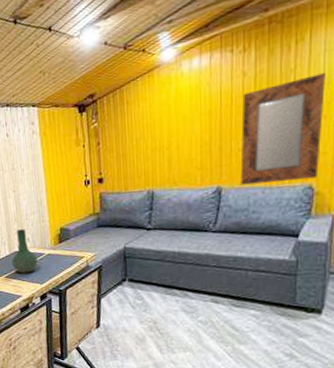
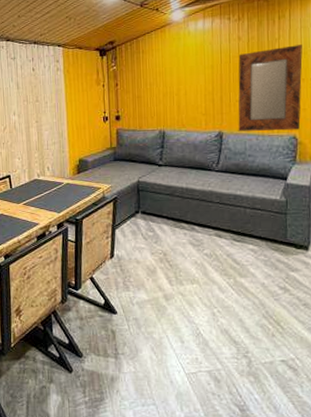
vase: present [11,229,39,273] -> none [31,158,57,201]

